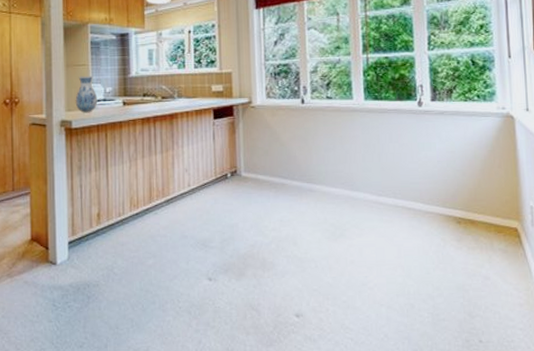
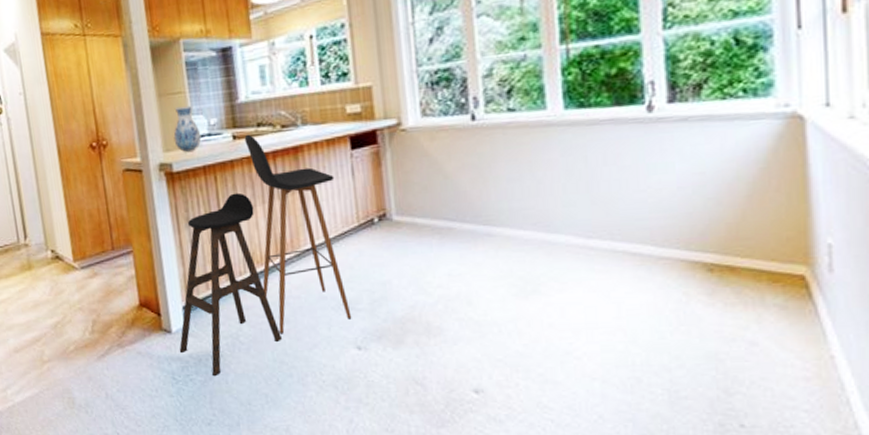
bar stool: none [62,148,148,304] -> present [179,192,282,377]
bar stool: none [132,101,206,267] -> present [244,134,352,334]

